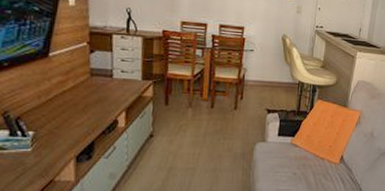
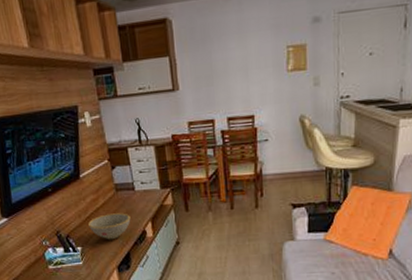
bowl: none [49,98,103,127] -> present [88,213,131,240]

